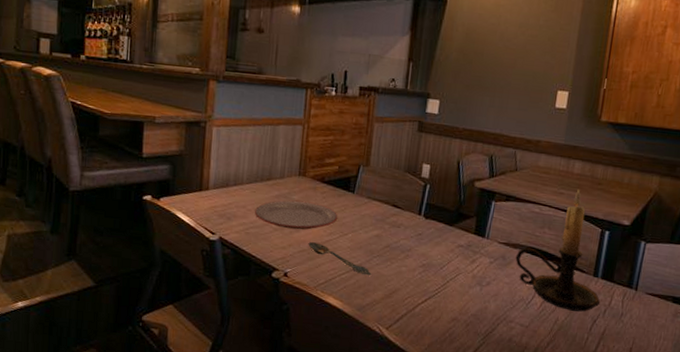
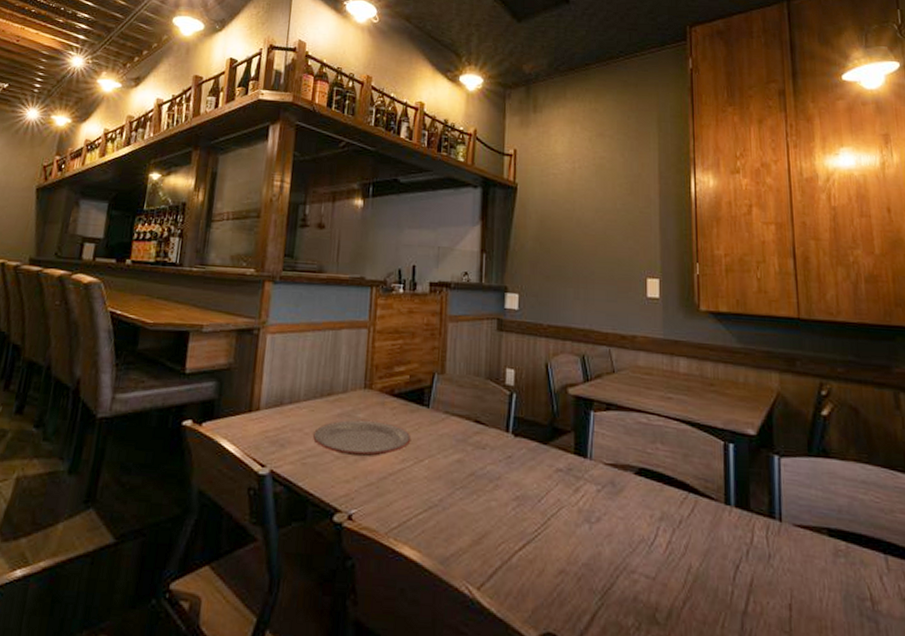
spoon: present [308,242,372,276] -> none [376,472,455,515]
candle holder: present [515,188,600,312] -> none [627,391,739,555]

